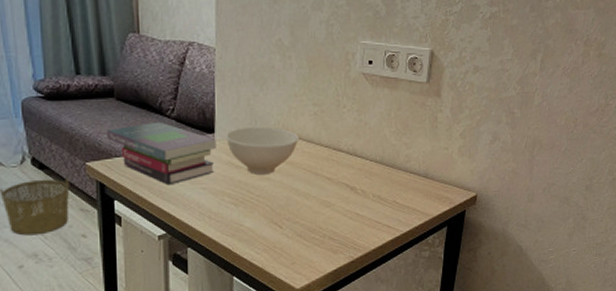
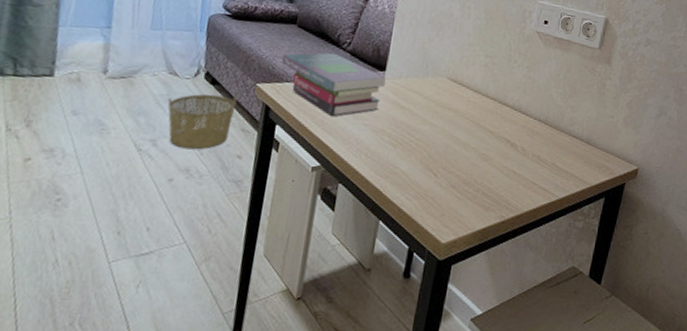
bowl: present [225,126,300,174] -> none [395,69,468,119]

